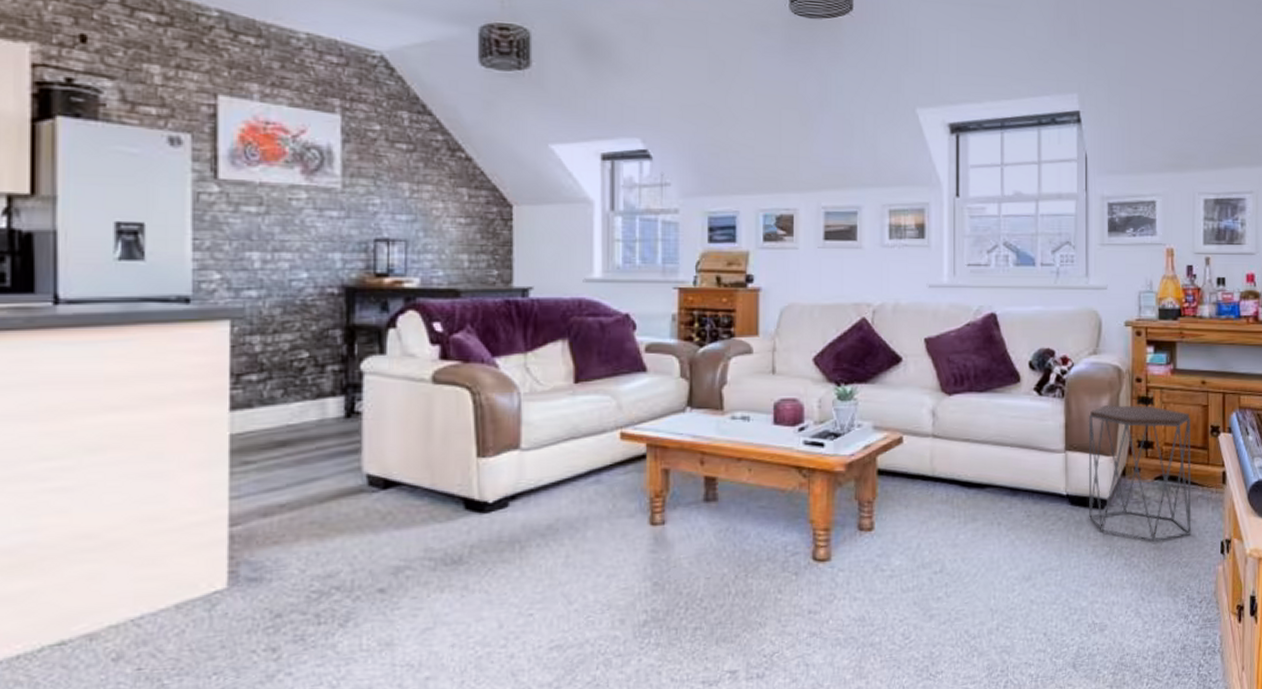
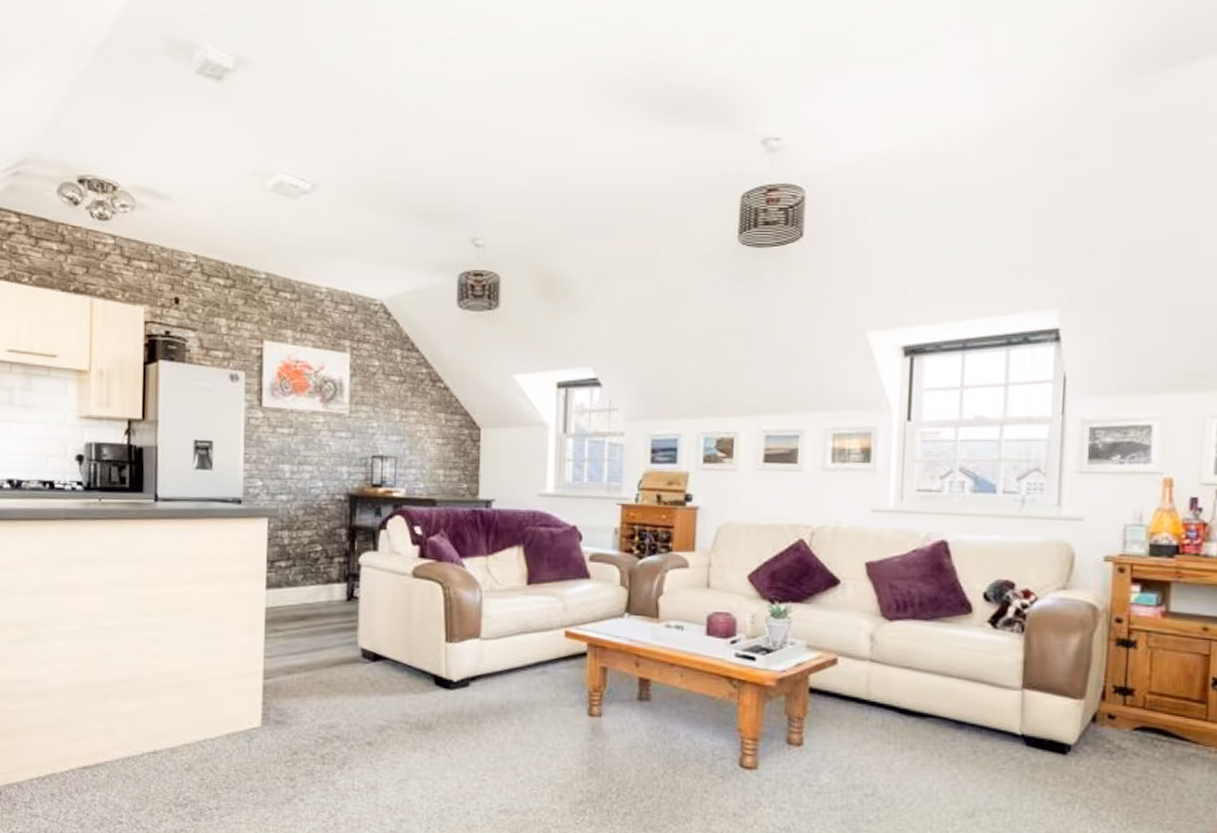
side table: present [1088,404,1192,542] -> none [1048,644,1186,798]

